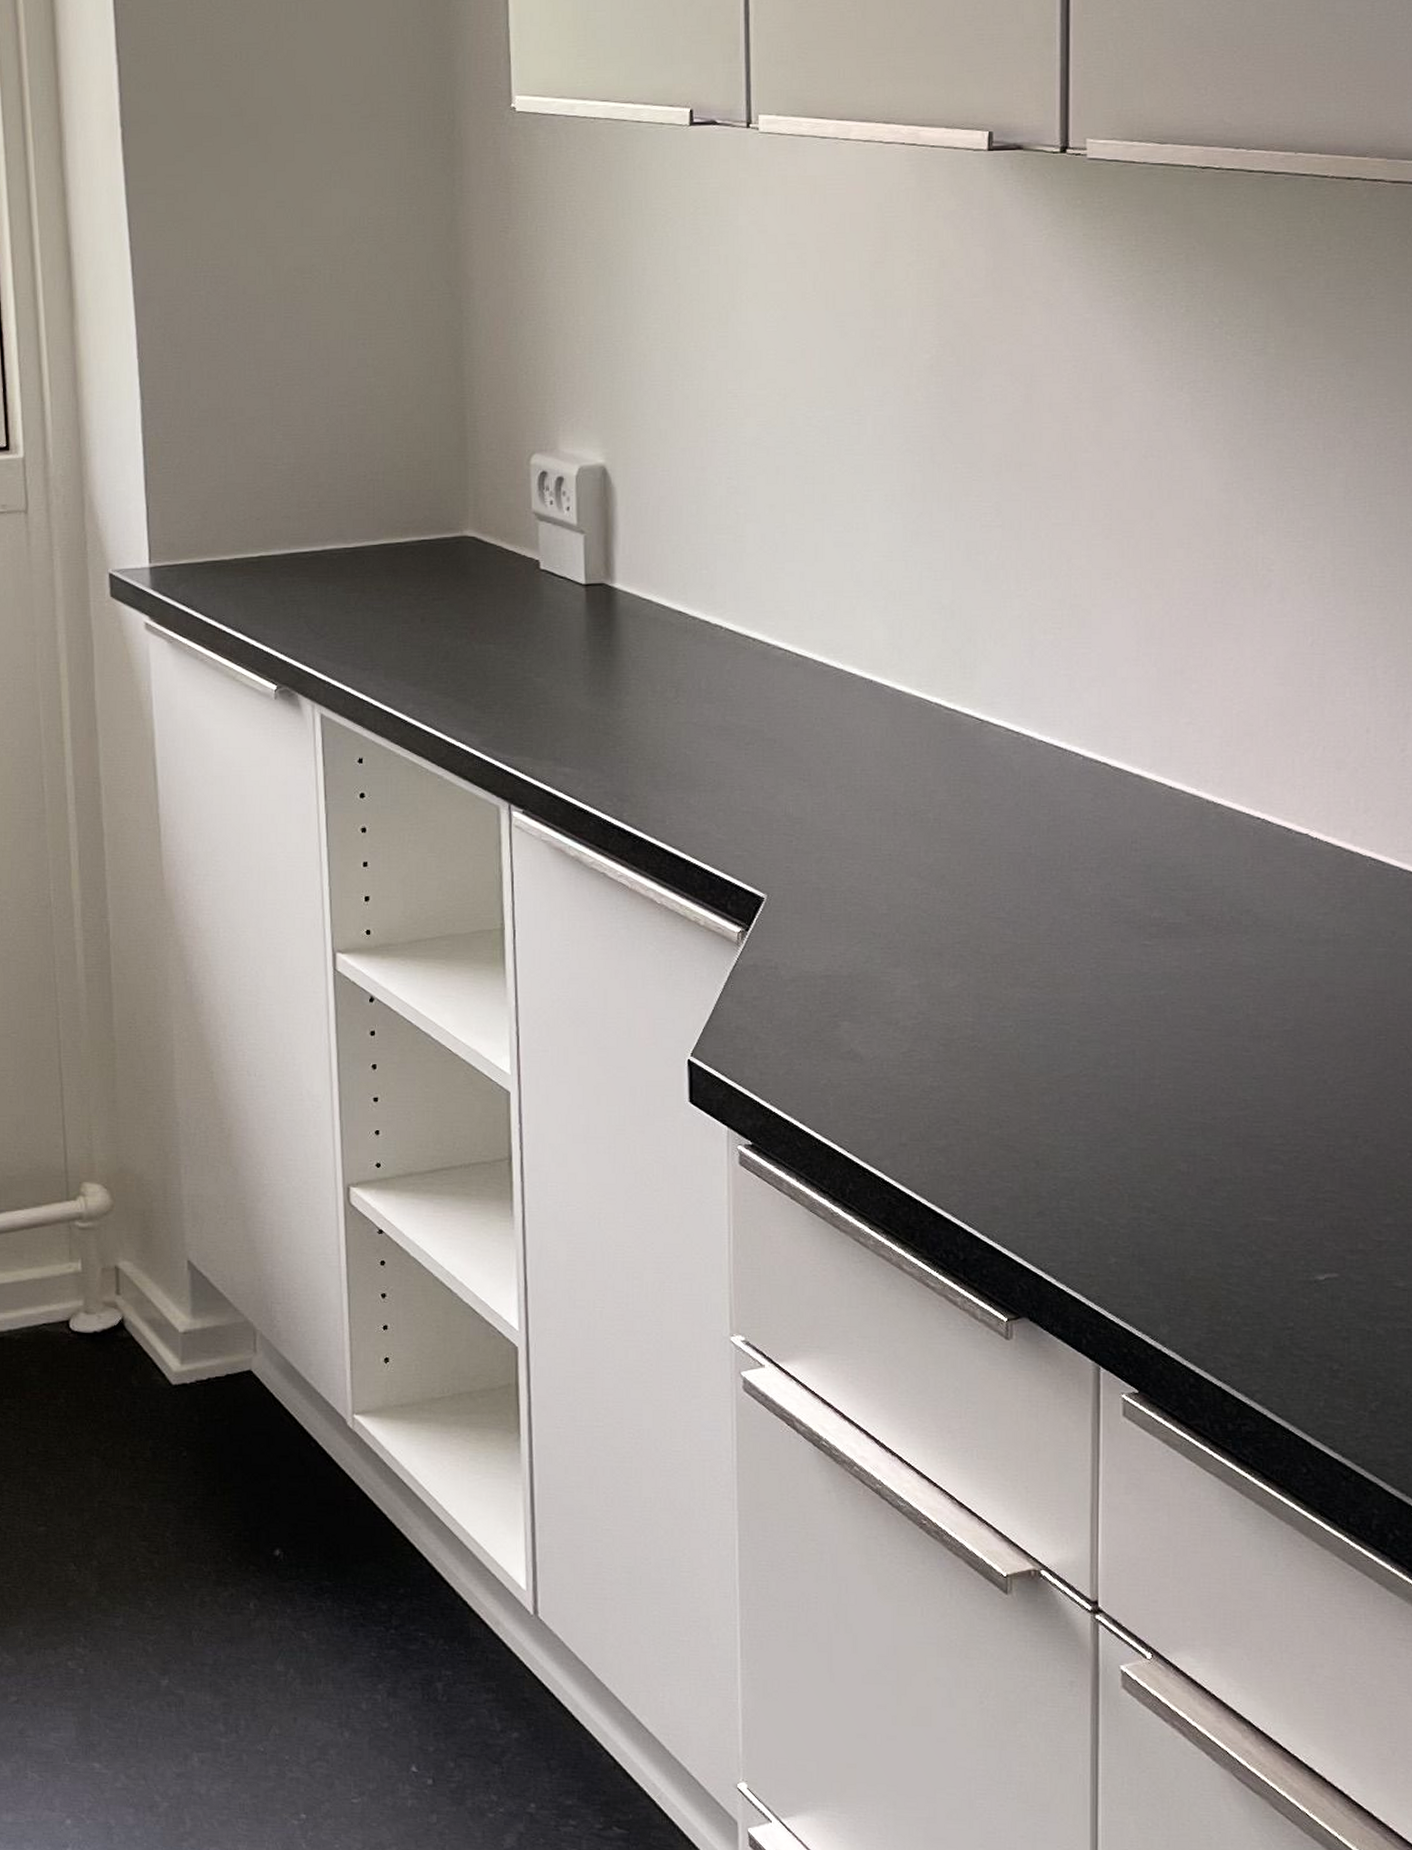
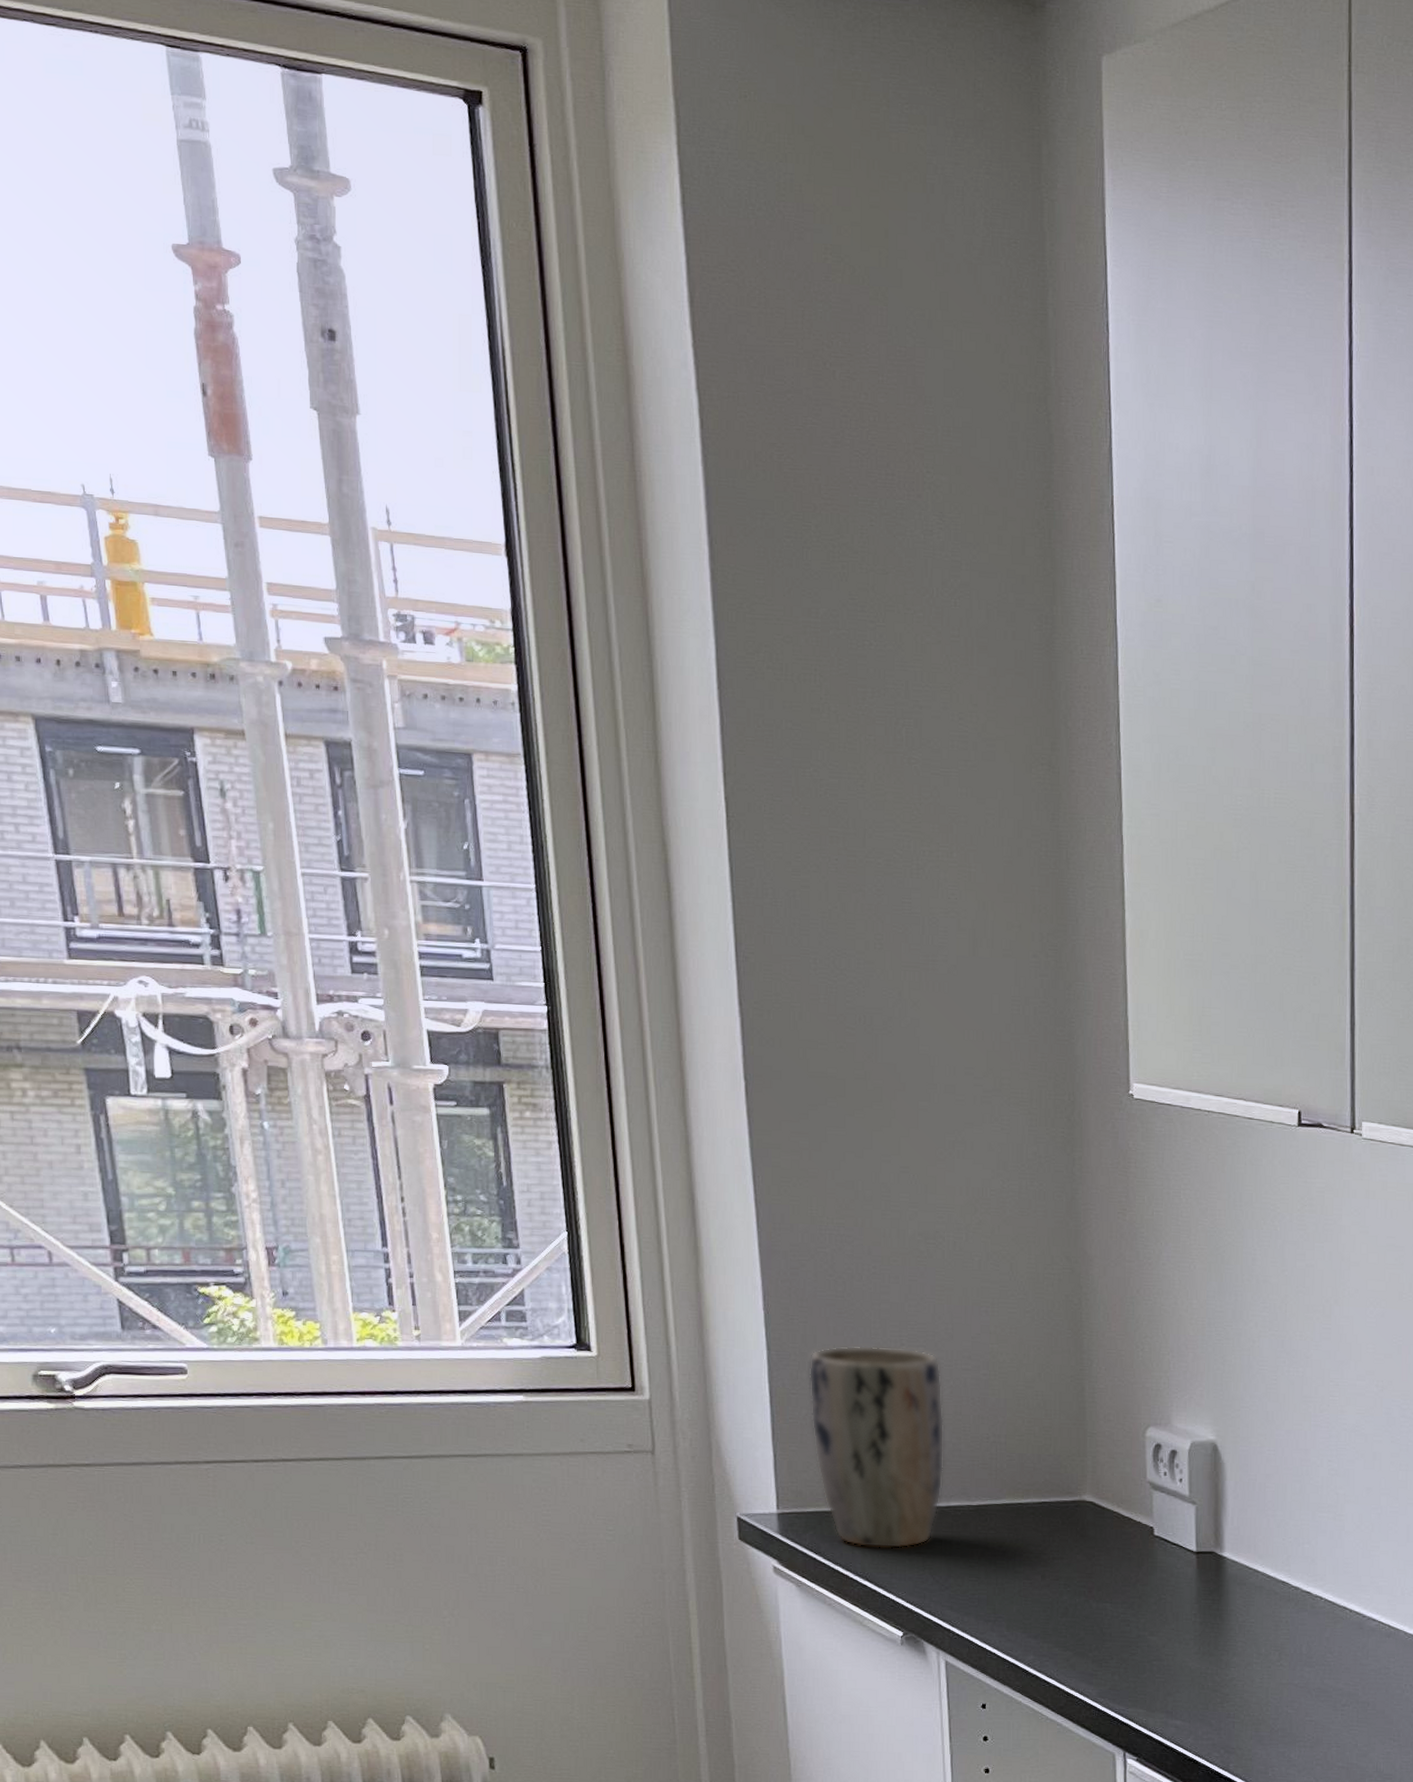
plant pot: none [182,387,320,598] -> present [809,1345,944,1549]

